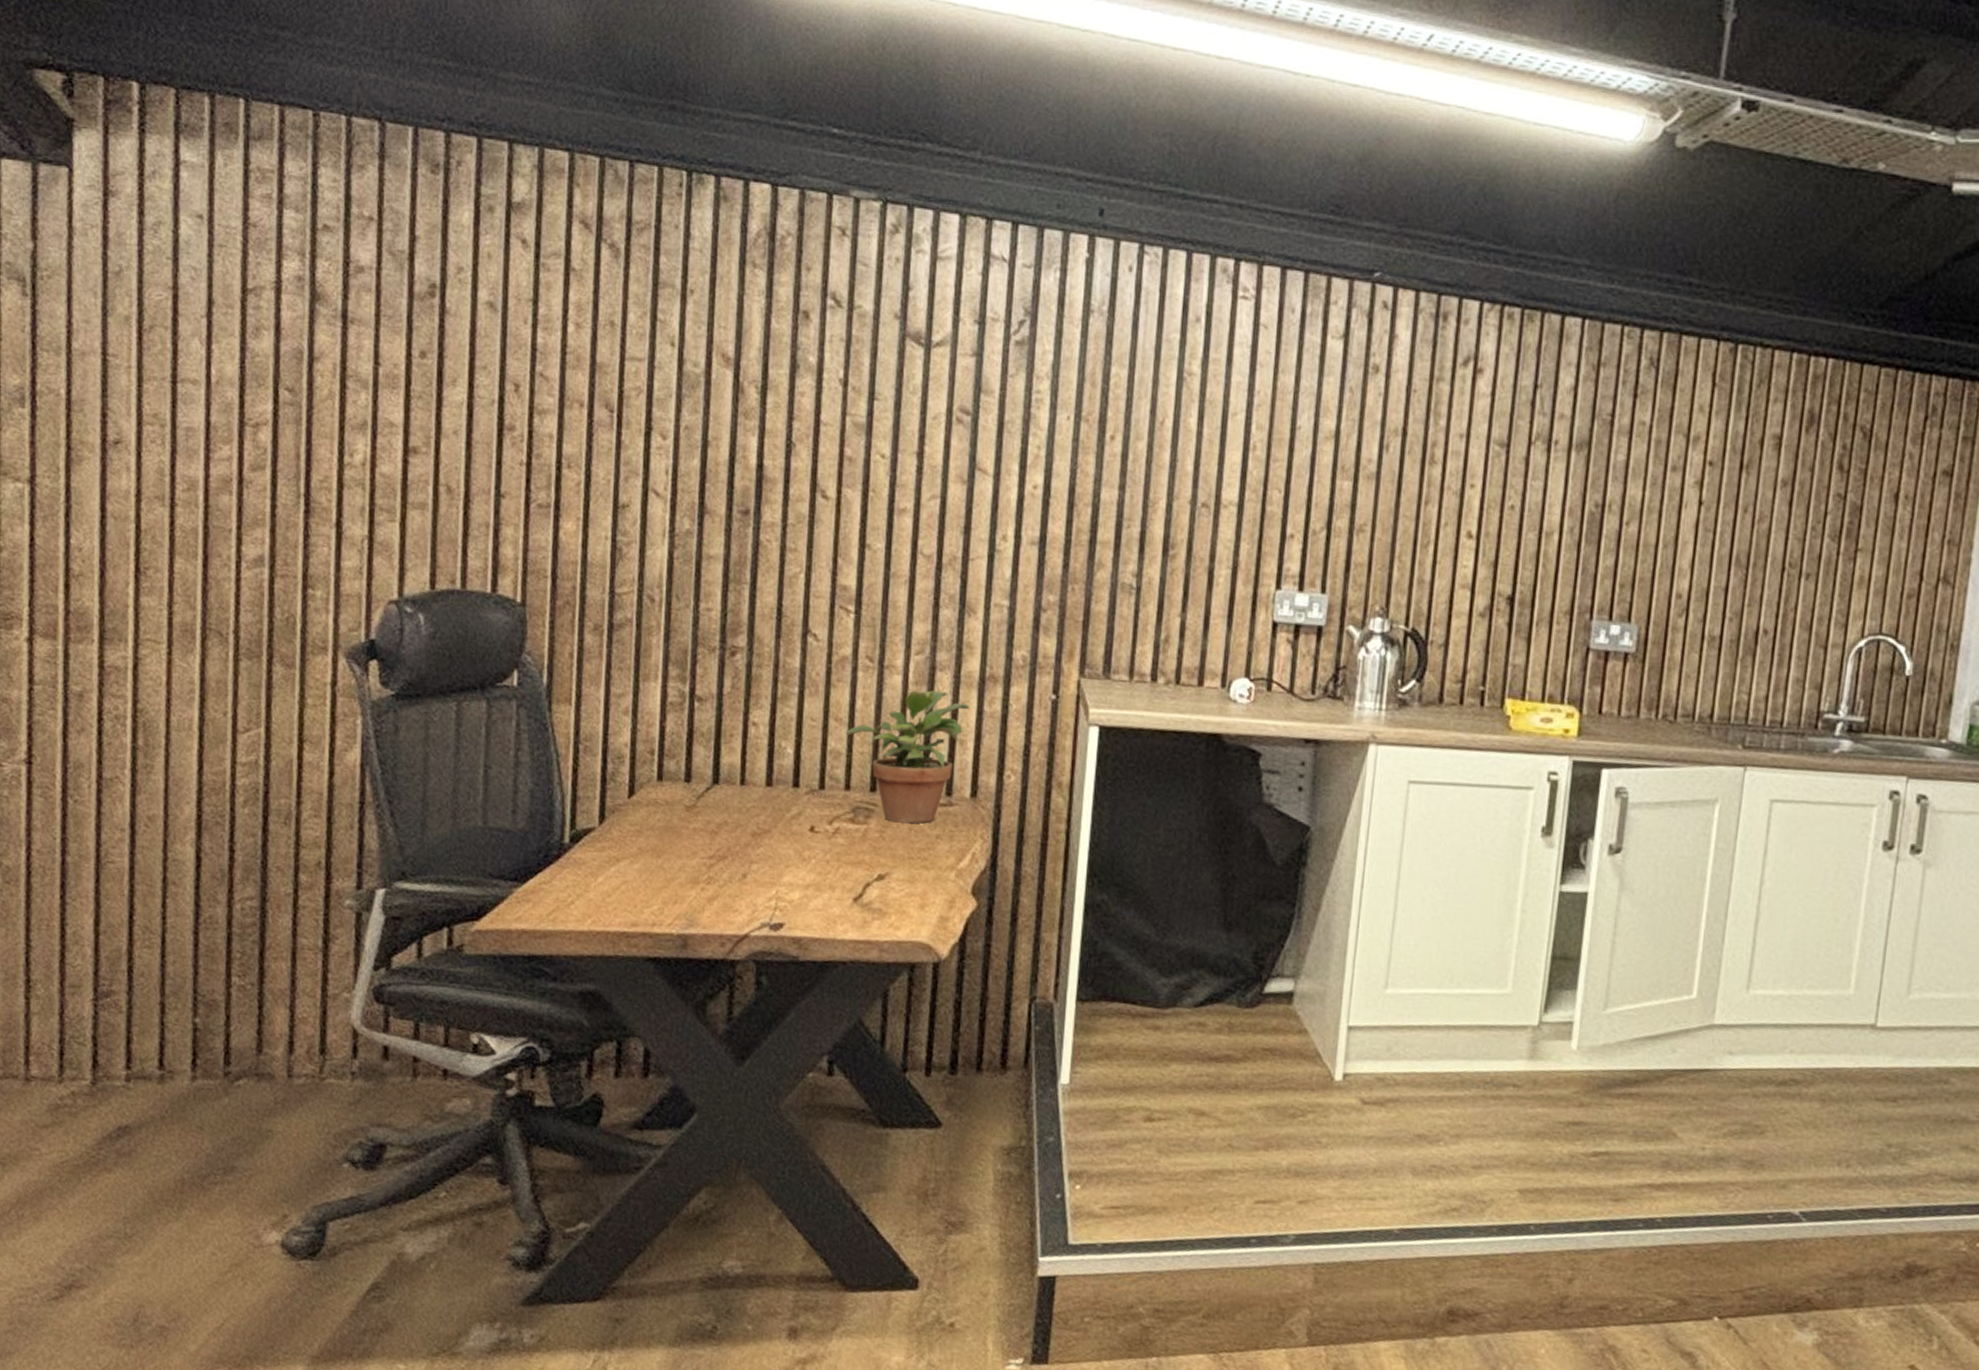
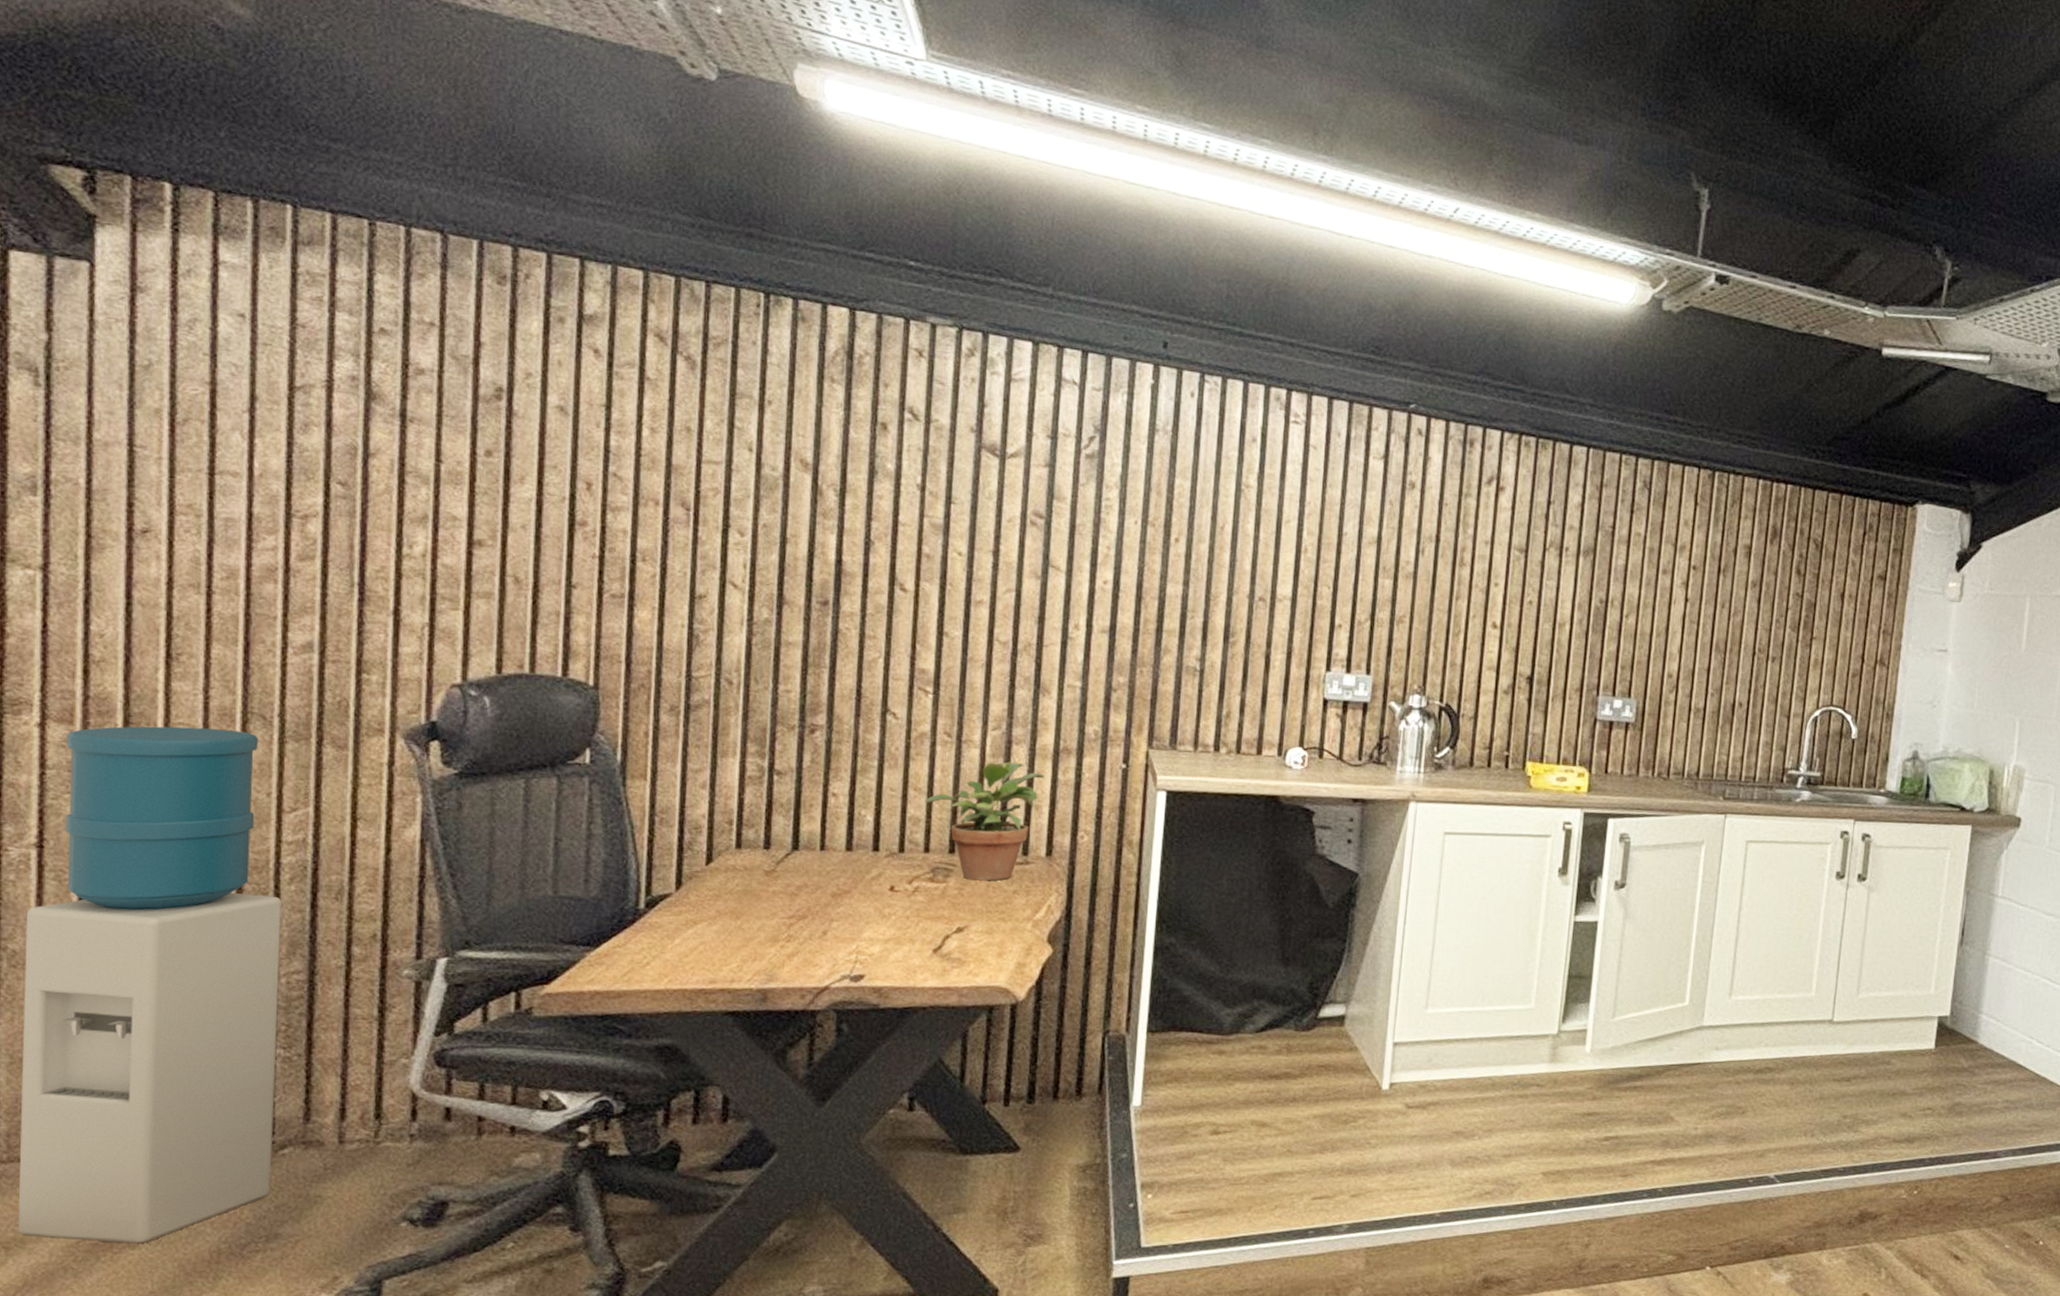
water cooler: none [13,642,236,1169] -> present [19,726,282,1244]

